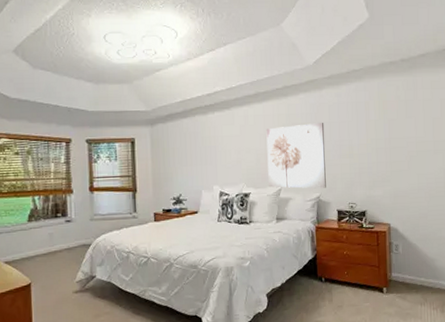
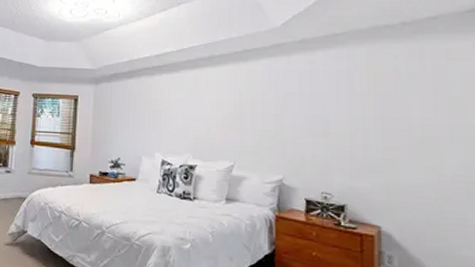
wall art: present [266,123,326,189] -> none [219,93,293,170]

